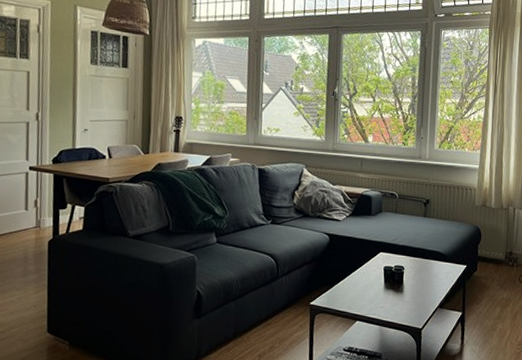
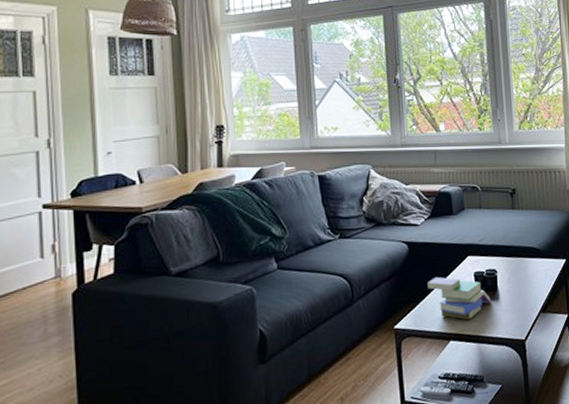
book: none [342,266,396,306] -> present [428,276,491,320]

